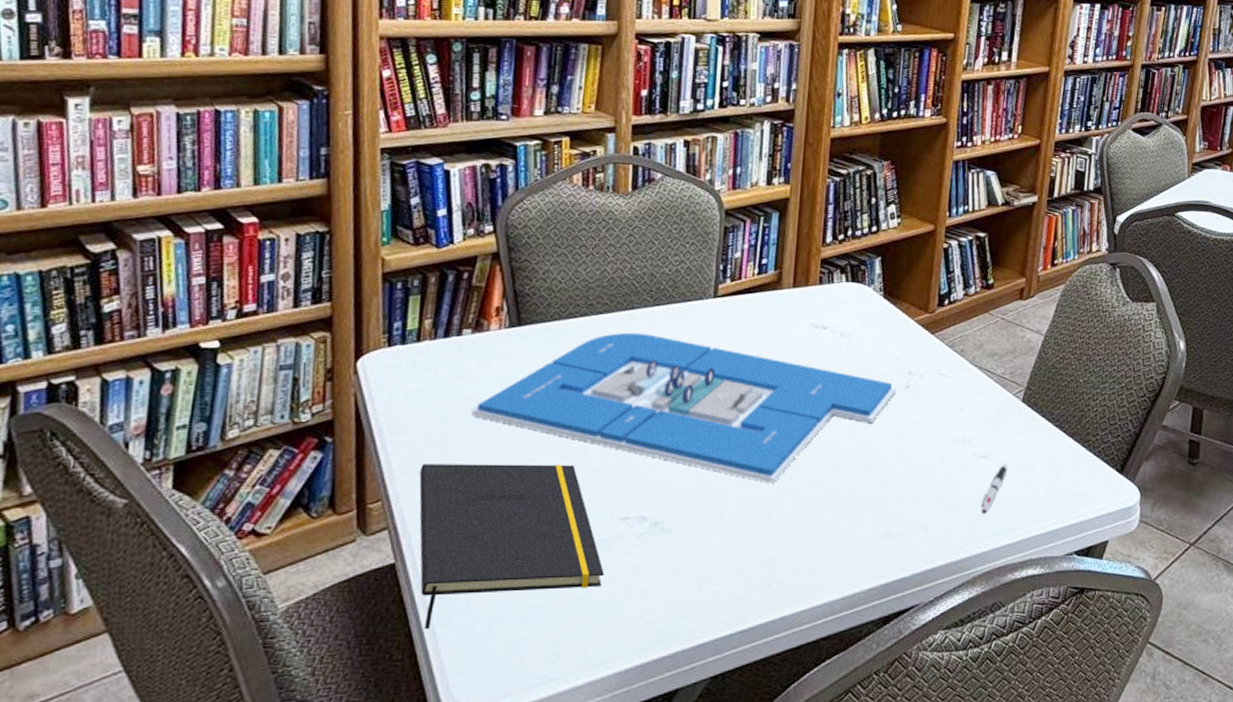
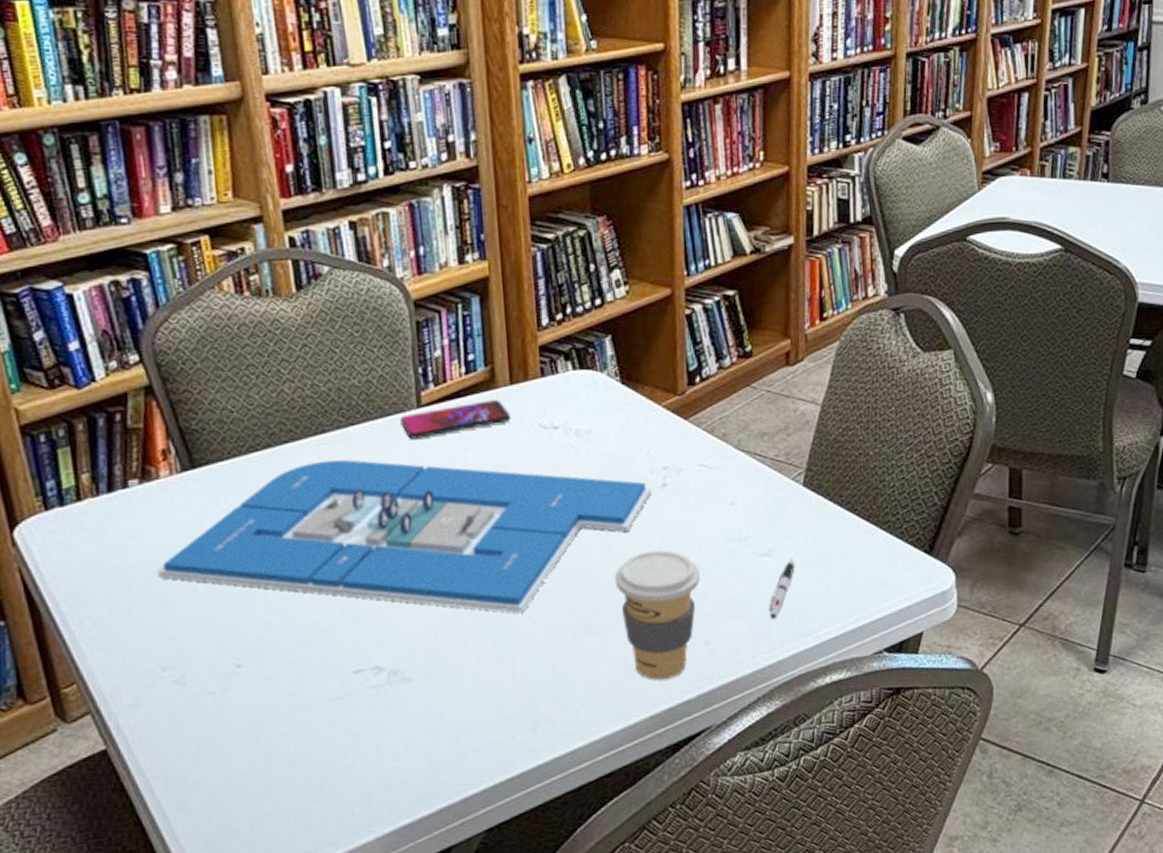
notepad: present [419,464,604,630] -> none [112,619,345,816]
smartphone: none [698,298,790,323] -> present [400,399,511,439]
coffee cup: none [855,443,927,556] -> present [614,550,700,680]

